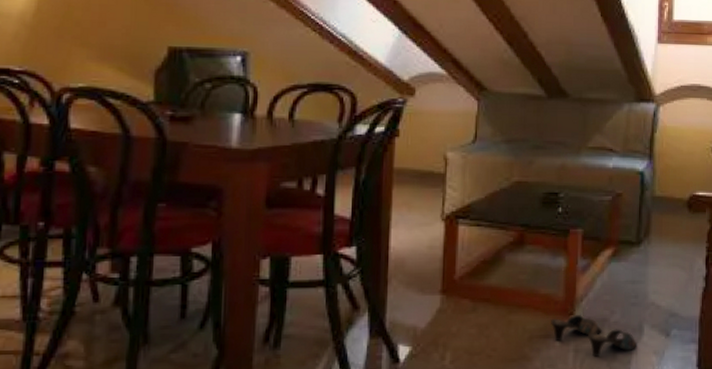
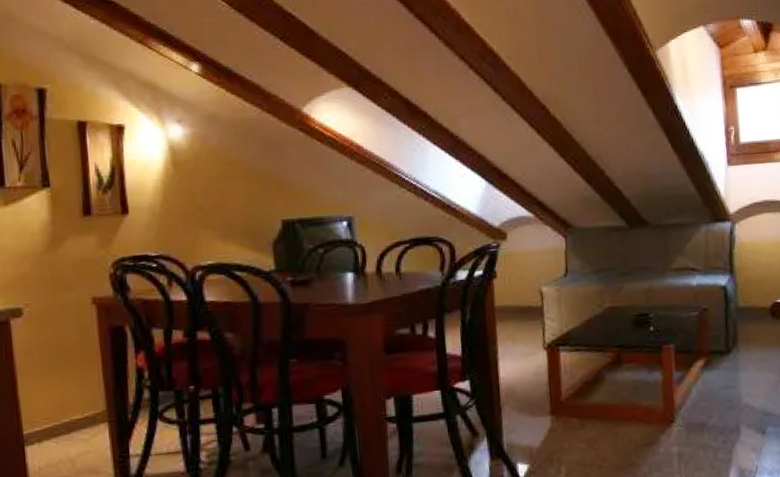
slippers: present [551,314,638,357] -> none [653,421,736,458]

